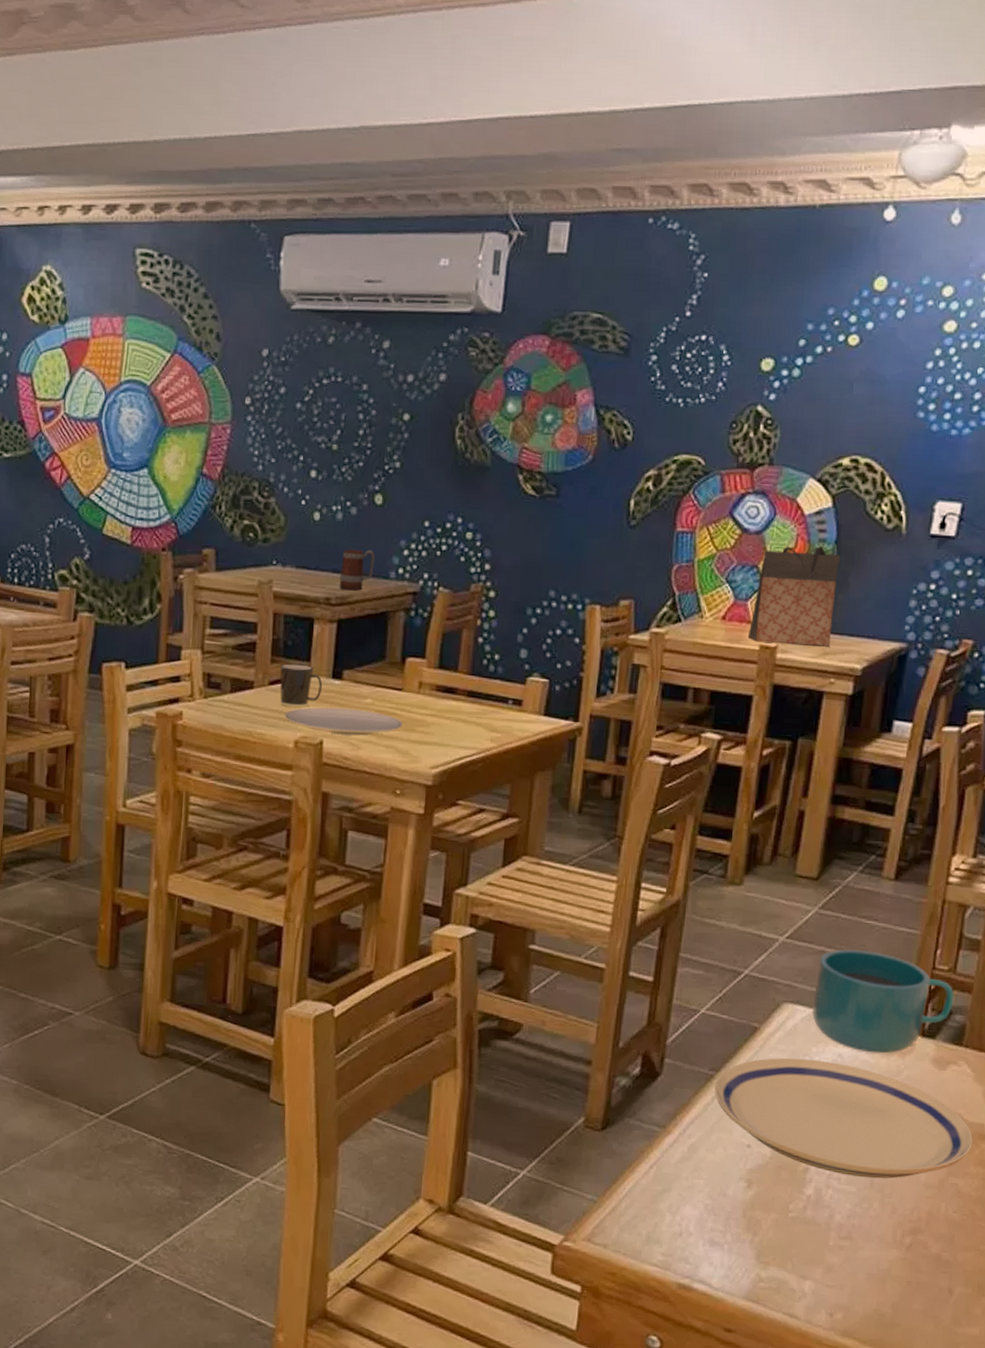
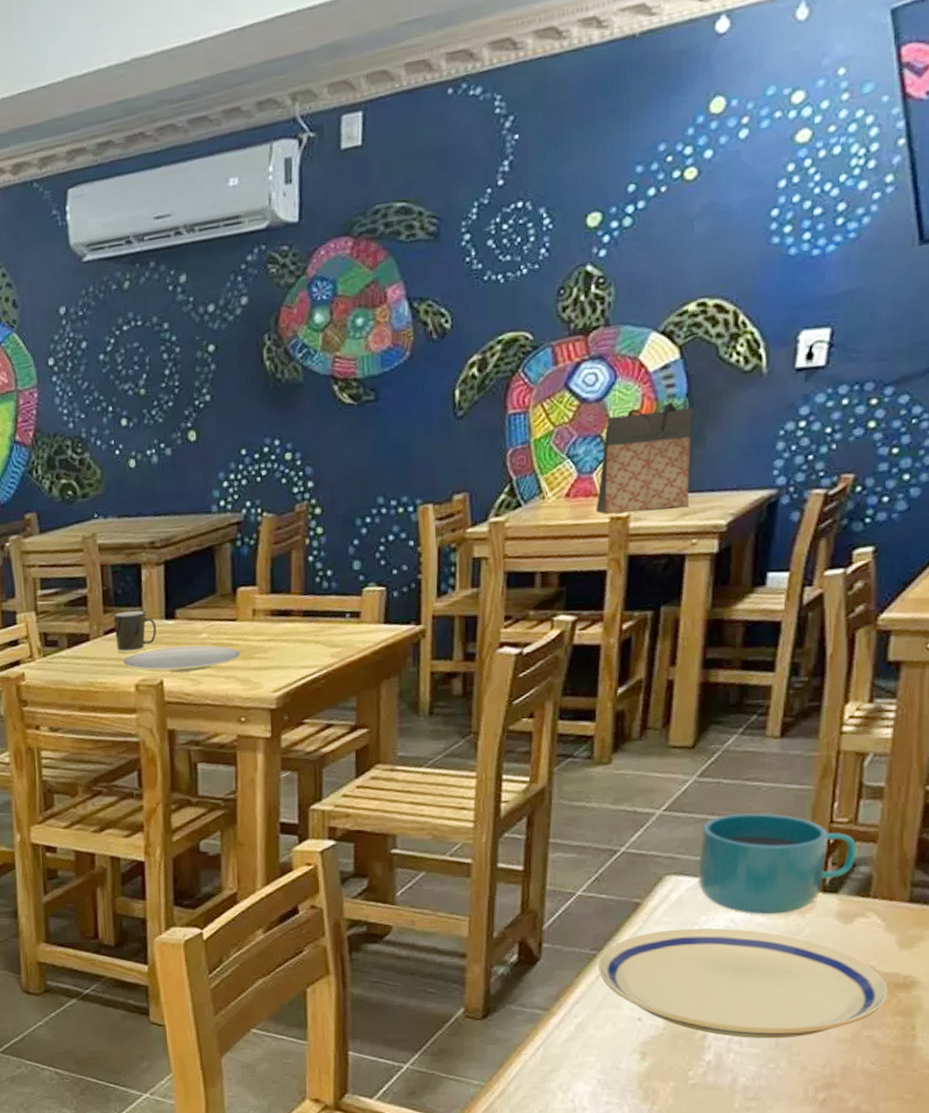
beer mug: present [339,549,375,591] -> none [161,487,195,532]

